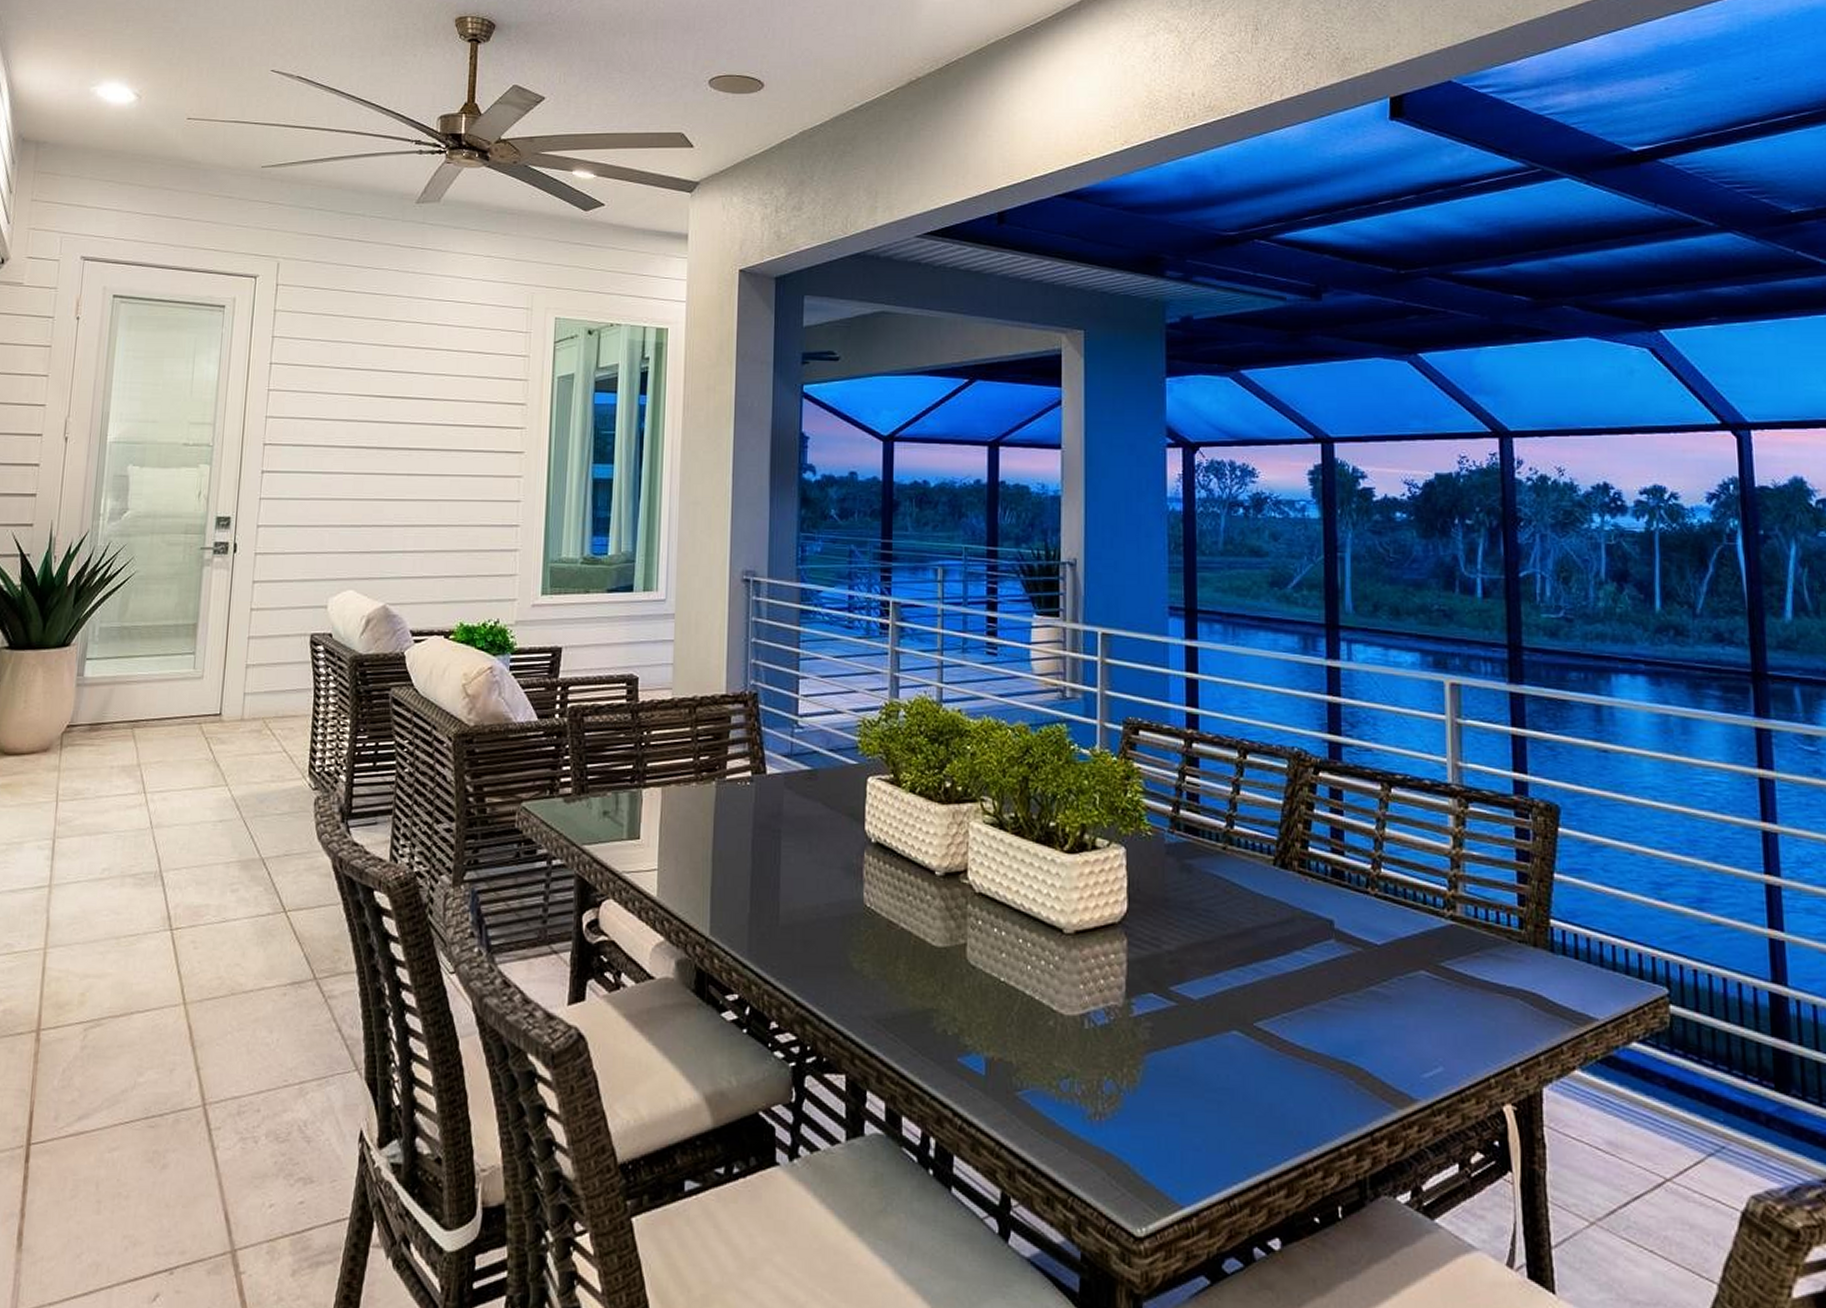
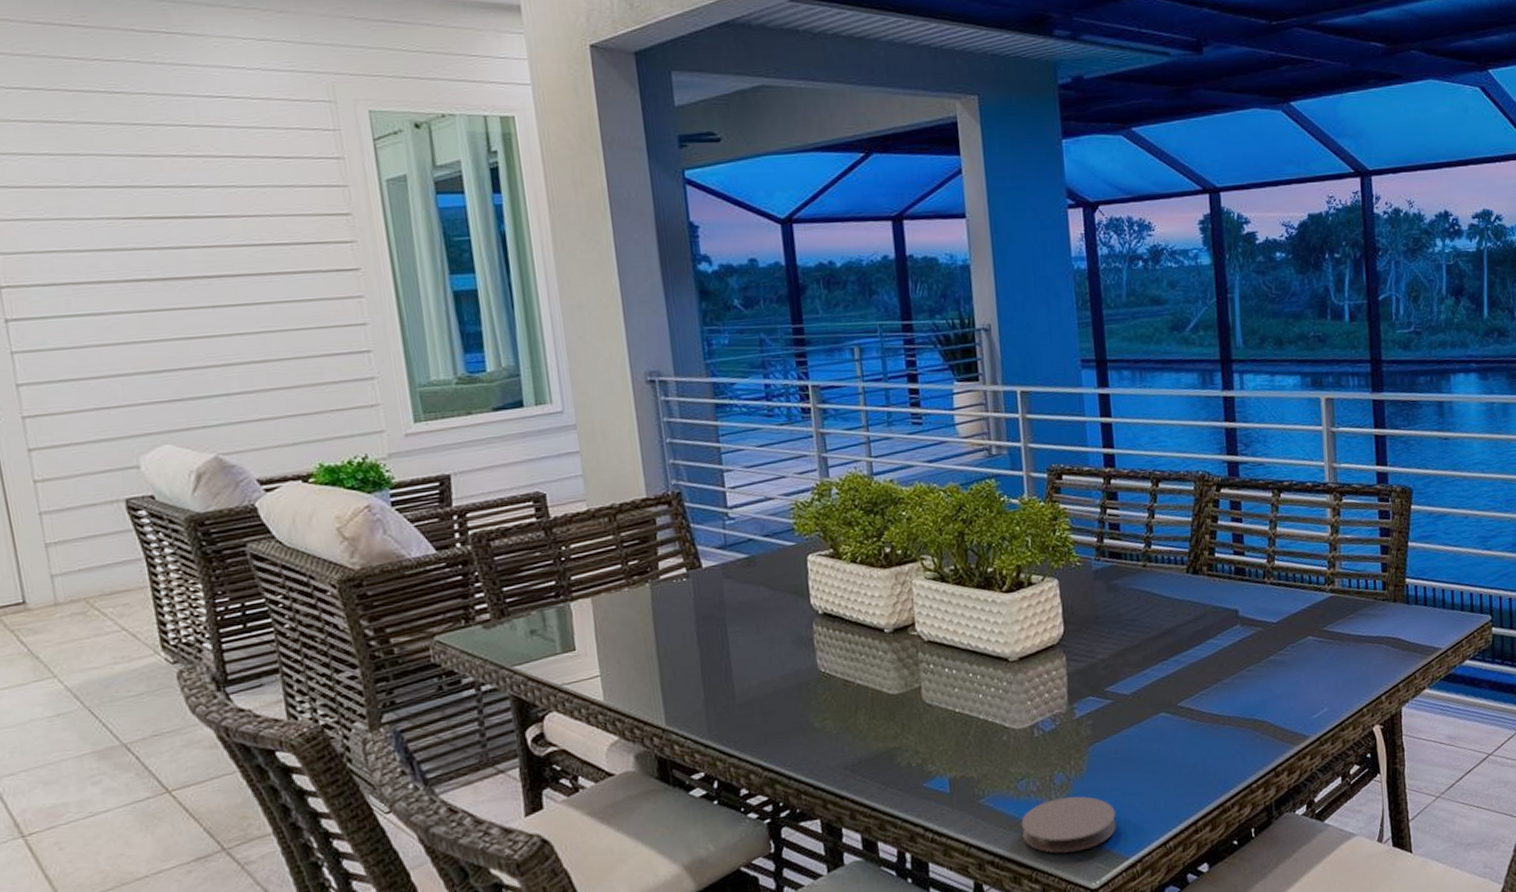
coaster: none [1060,1110,1171,1184] -> present [1021,796,1117,853]

